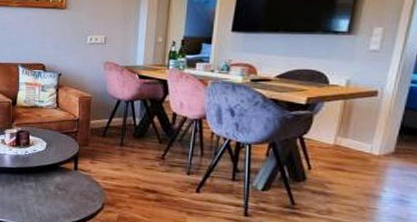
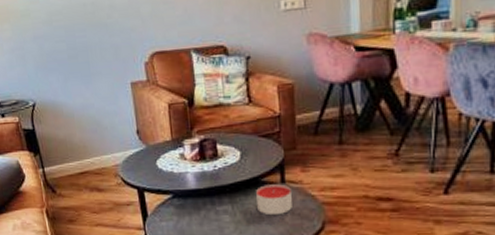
candle: none [55,170,81,195] -> present [256,184,292,216]

